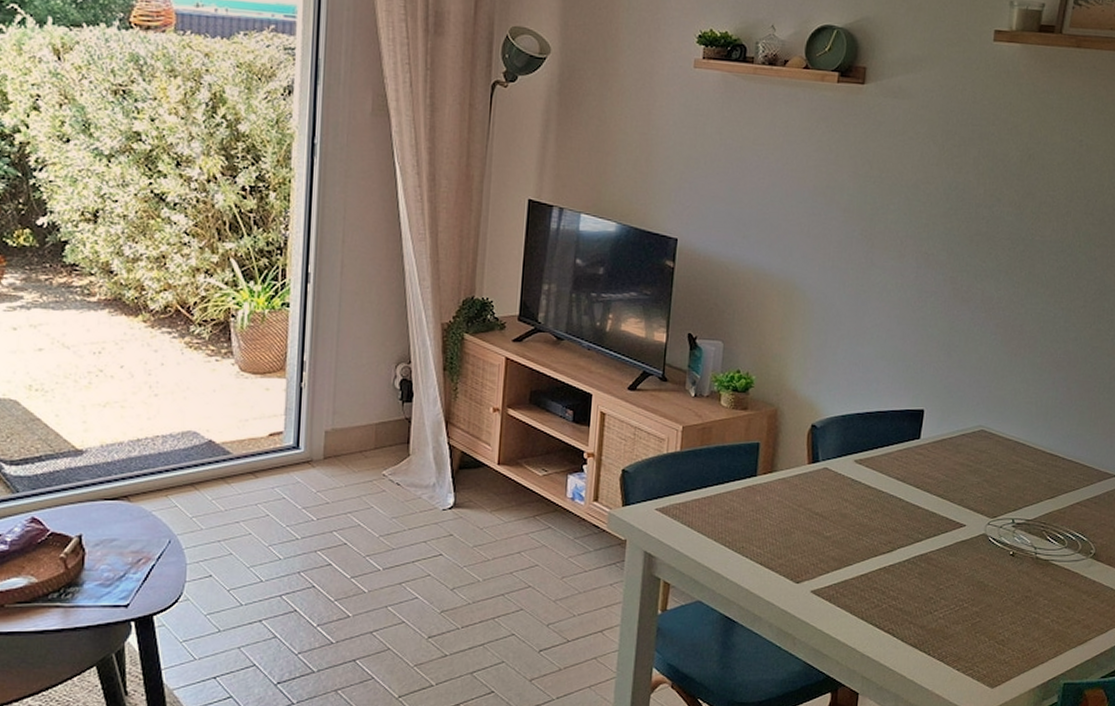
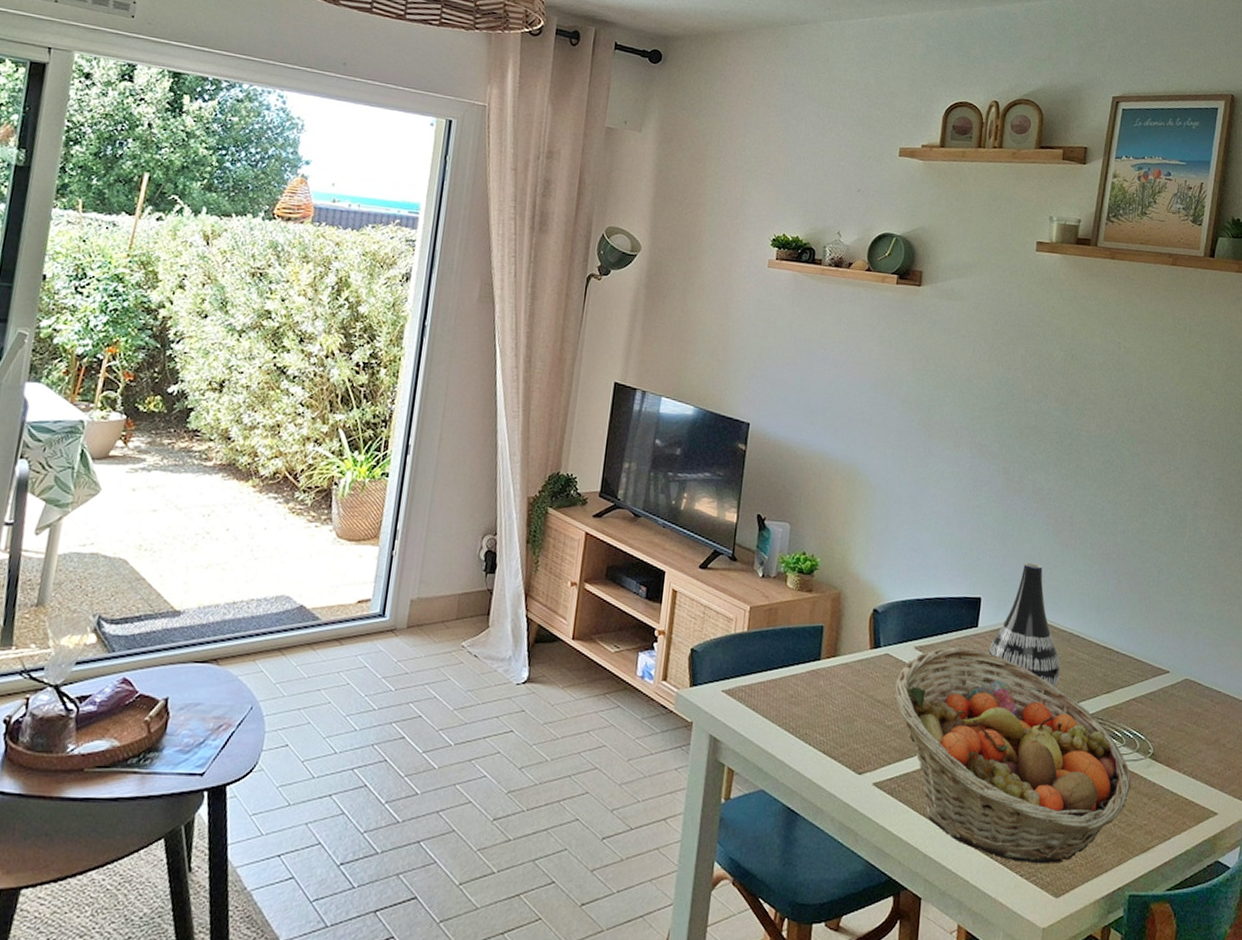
fruit basket: none [833,459,1072,659] -> present [895,647,1132,864]
vase: none [930,373,1005,494] -> present [988,562,1061,687]

